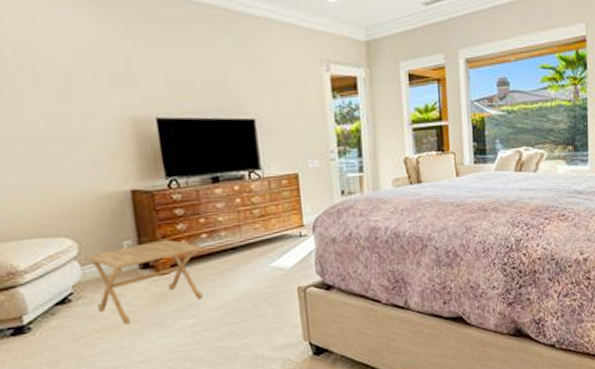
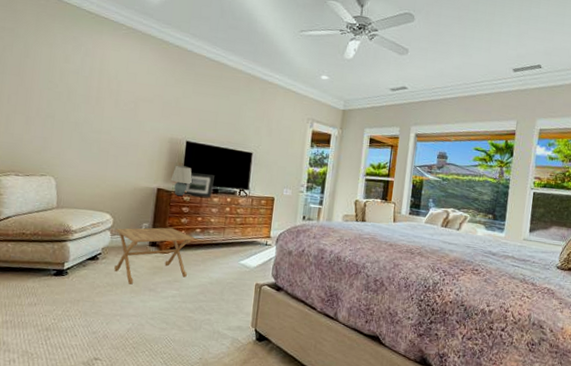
table lamp: none [147,153,180,196] -> present [171,165,193,197]
picture frame: none [168,158,211,192] -> present [183,172,215,198]

